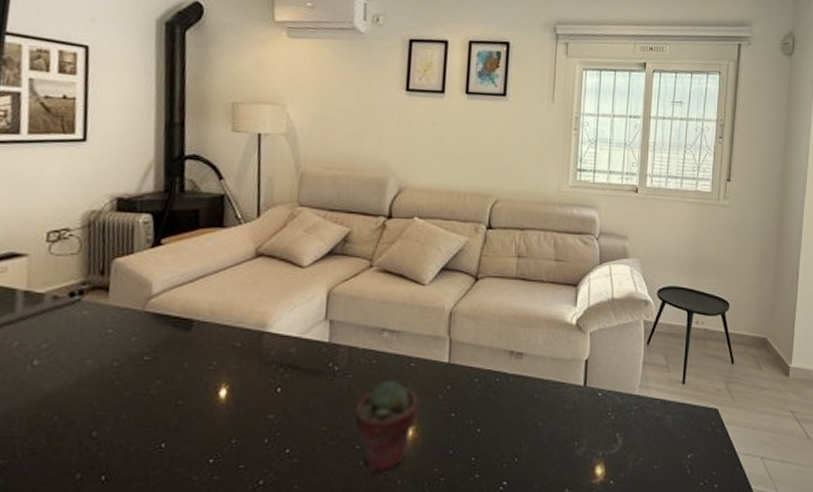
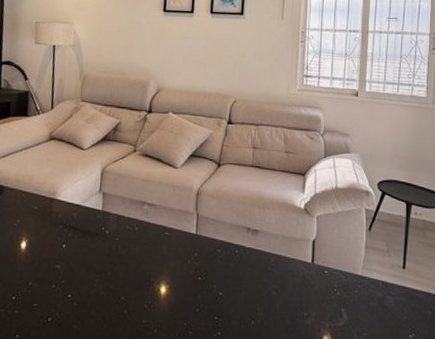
potted succulent: present [353,378,419,473] -> none [120,244,172,322]

